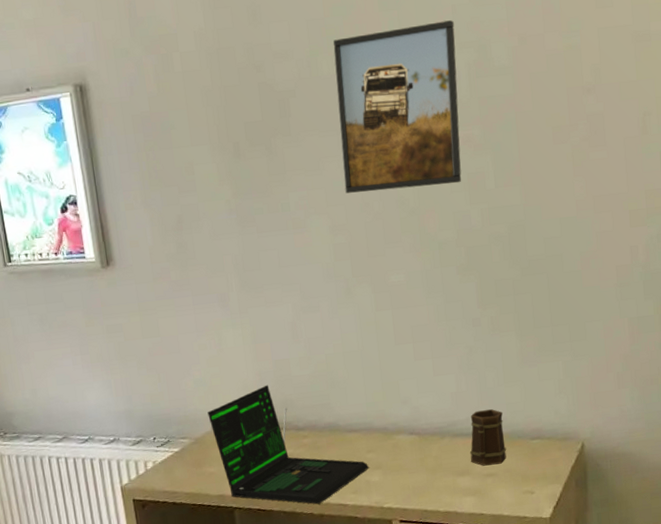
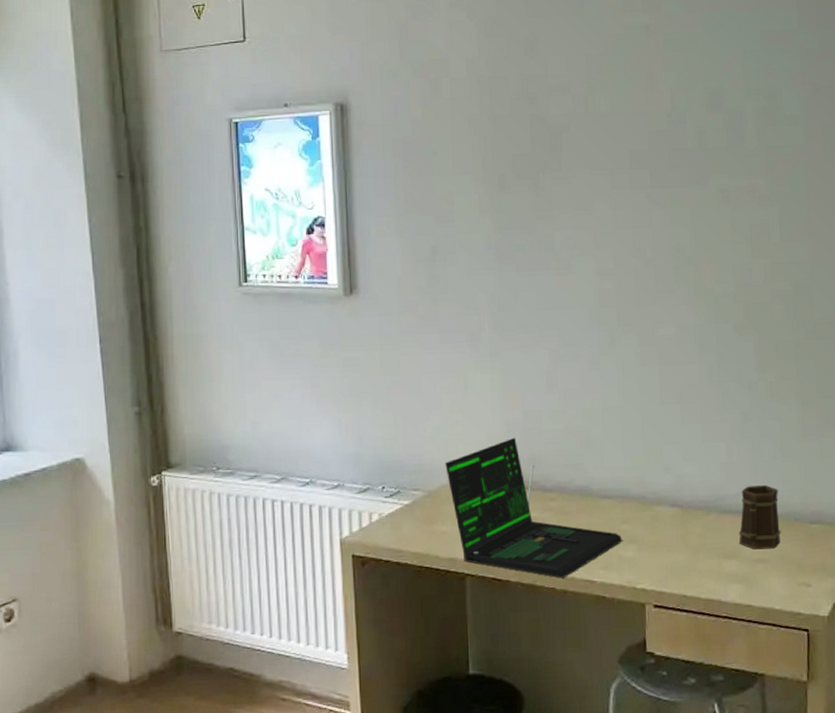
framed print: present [333,20,462,193] -> none [613,66,744,237]

